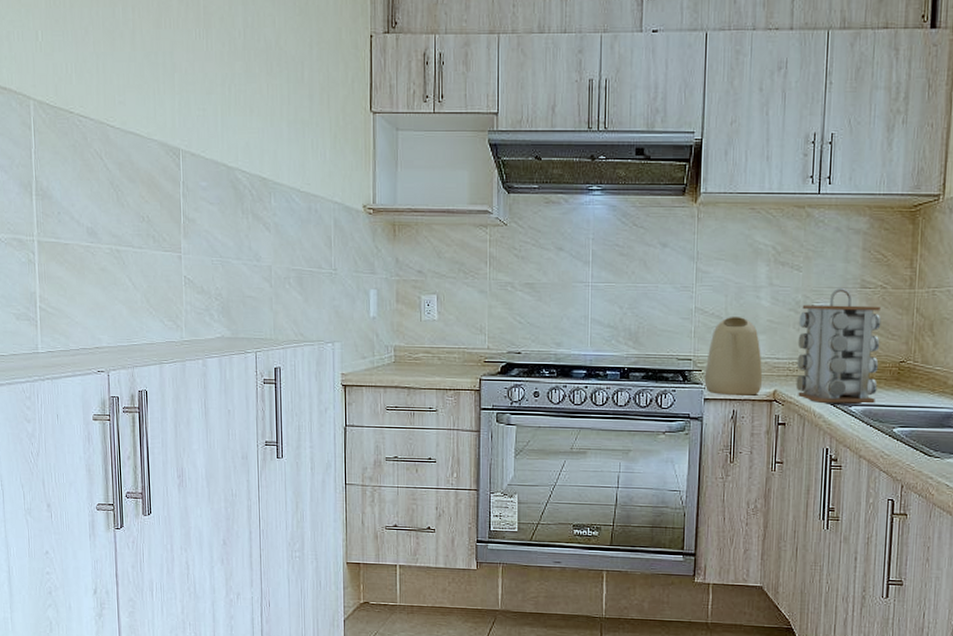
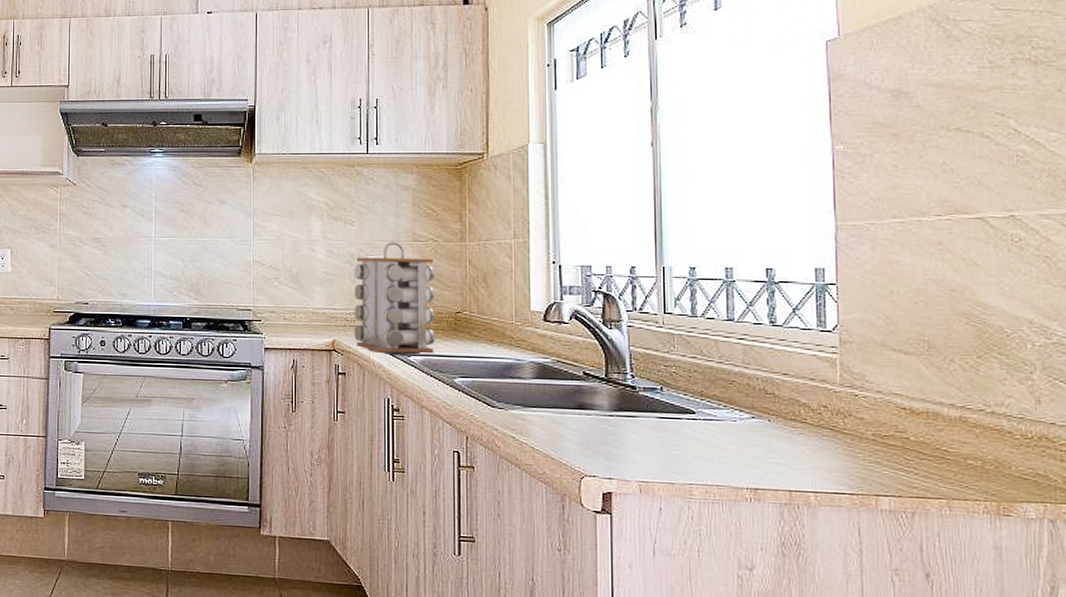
kettle: present [704,316,763,397] -> none [264,268,321,346]

